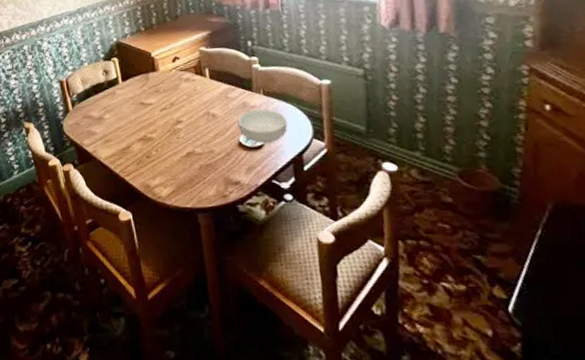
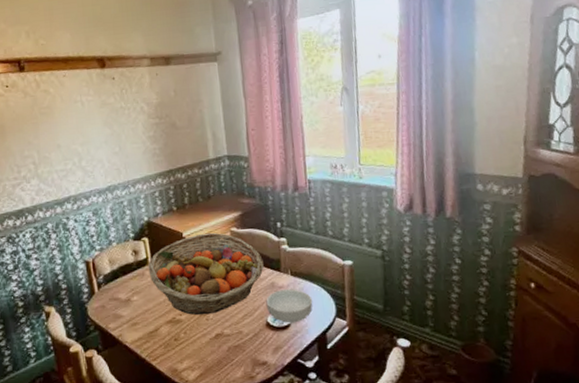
fruit basket: none [118,52,235,134] -> present [148,232,264,315]

